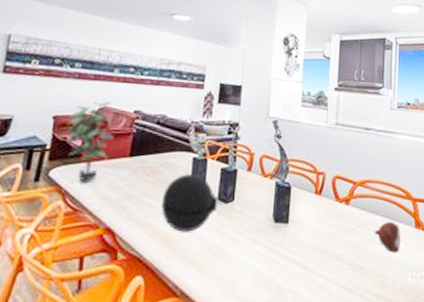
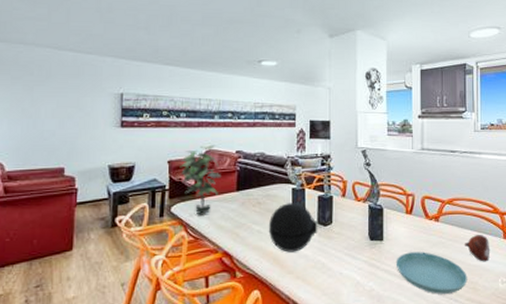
saucer: none [300,238,376,288] -> present [395,252,468,294]

